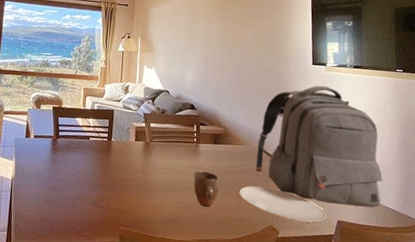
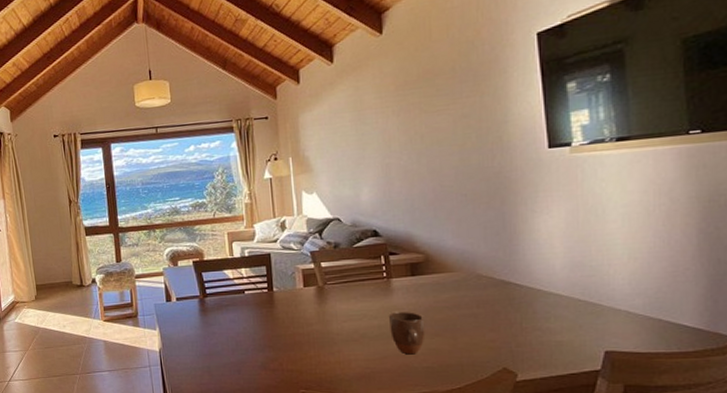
plate: present [239,186,327,223] -> none [455,321,588,359]
backpack: present [255,85,383,208] -> none [474,174,674,331]

